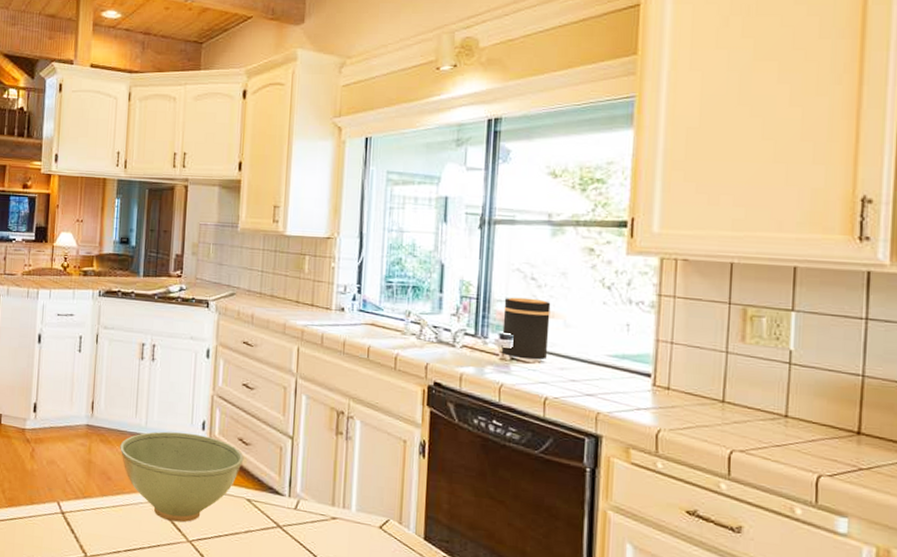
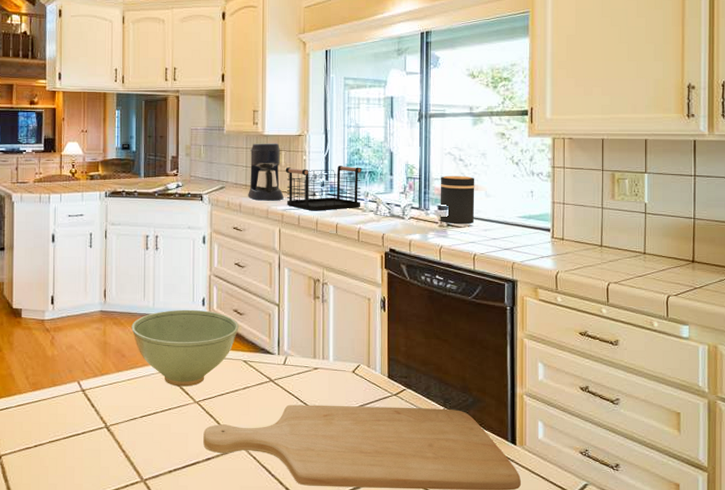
coffee maker: none [262,244,306,314] -> present [248,143,284,201]
dish rack: none [308,275,403,330] -> present [285,166,361,211]

